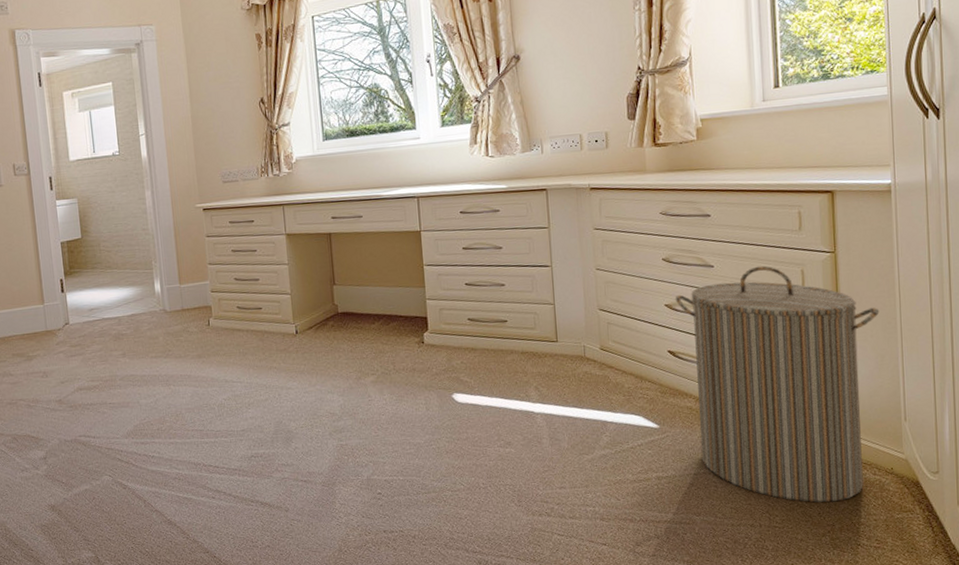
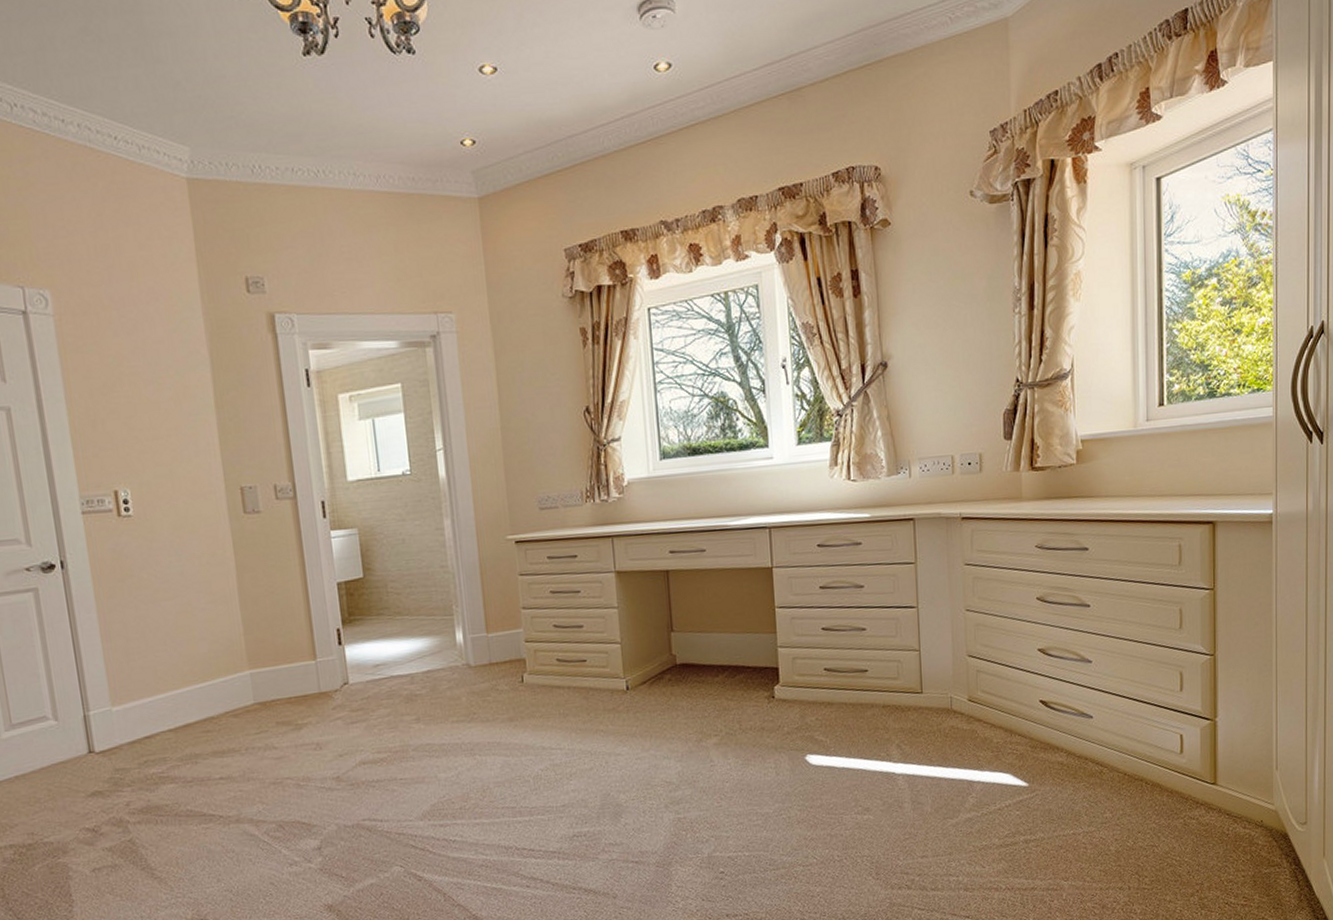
laundry hamper: present [675,266,880,503] -> none [1048,604,1256,861]

